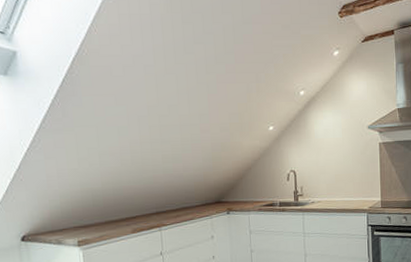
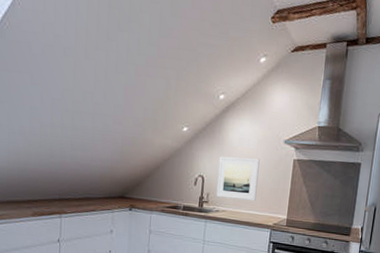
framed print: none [308,146,349,189] -> present [216,156,260,201]

